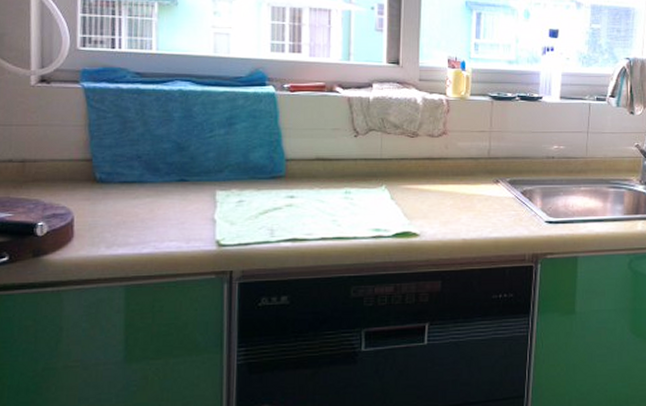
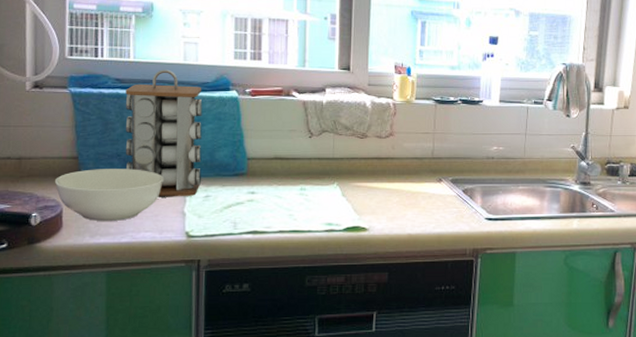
bowl: none [64,172,192,230] -> present [54,169,165,221]
spice rack: none [146,62,236,203] -> present [125,69,203,197]

